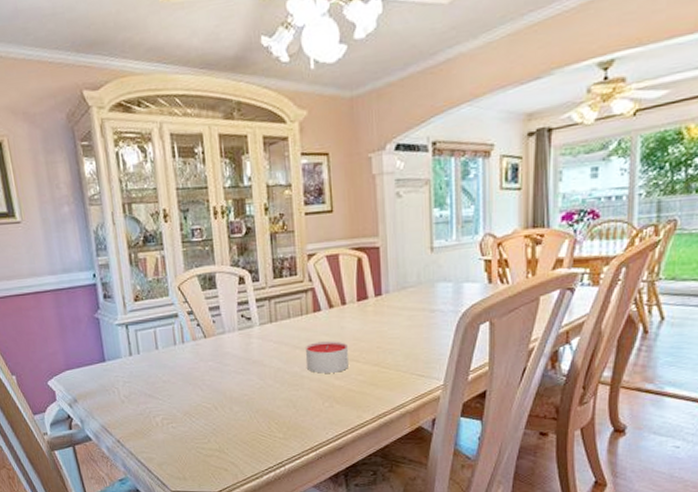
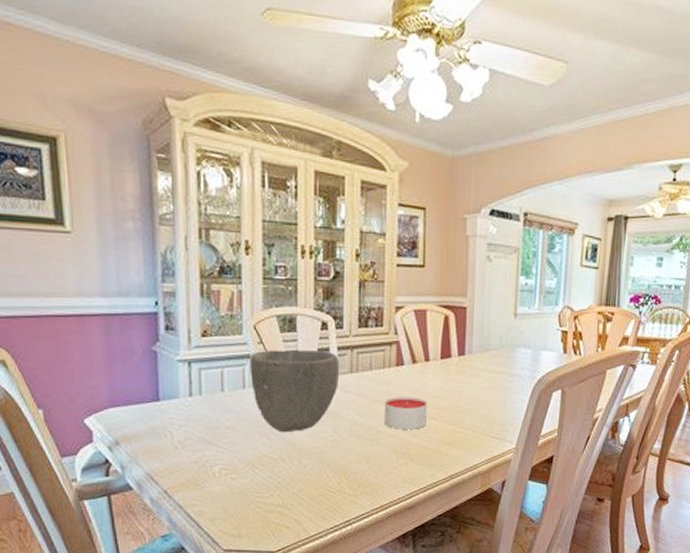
bowl: none [178,304,260,383] -> present [250,350,340,433]

